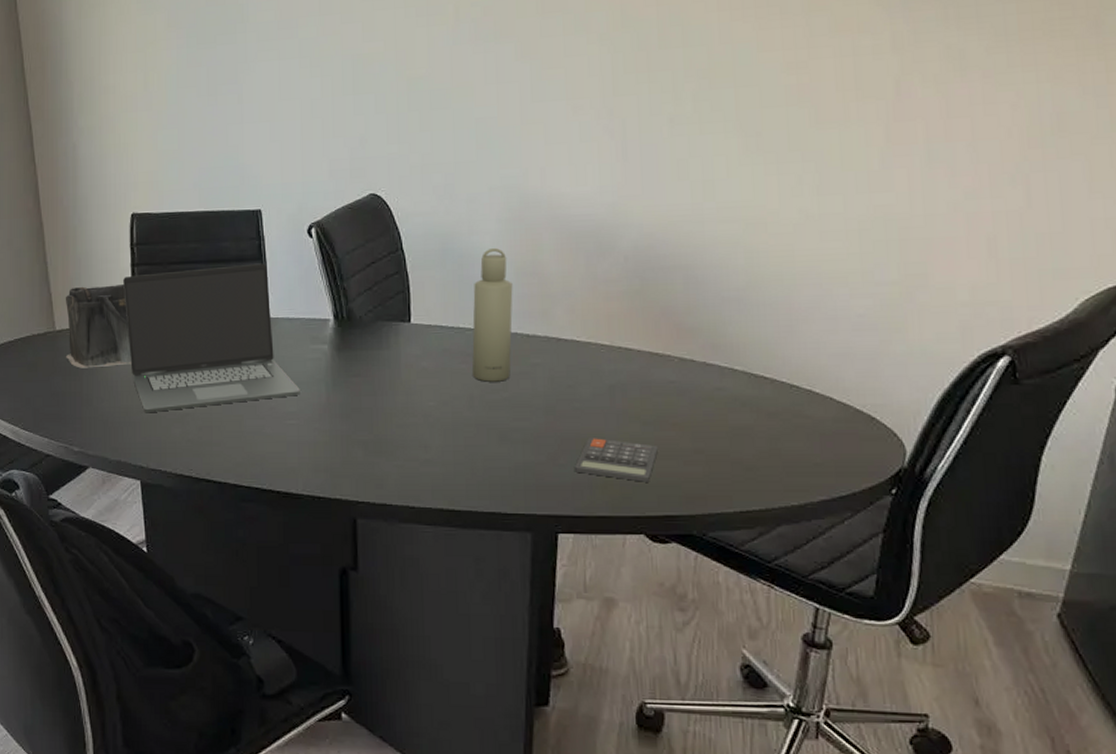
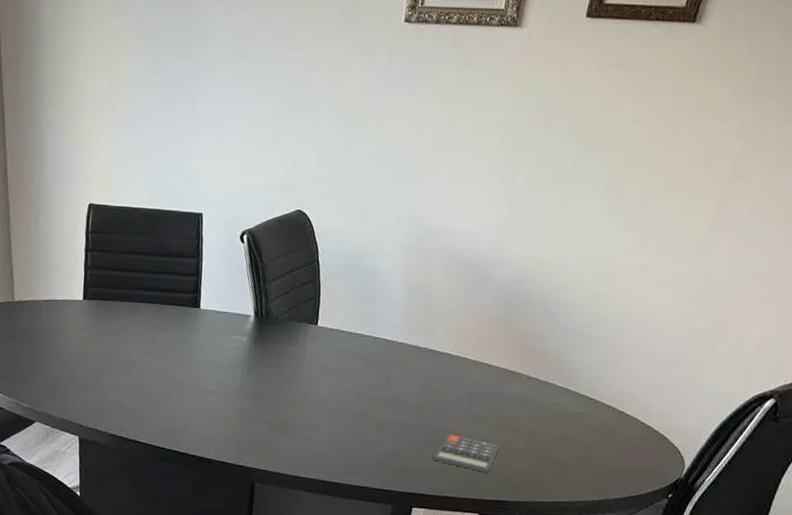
saddlebag: present [65,284,132,368] -> none [21,264,80,337]
laptop: present [123,263,300,413] -> none [76,259,220,381]
bottle: present [472,248,513,382] -> none [363,269,405,382]

